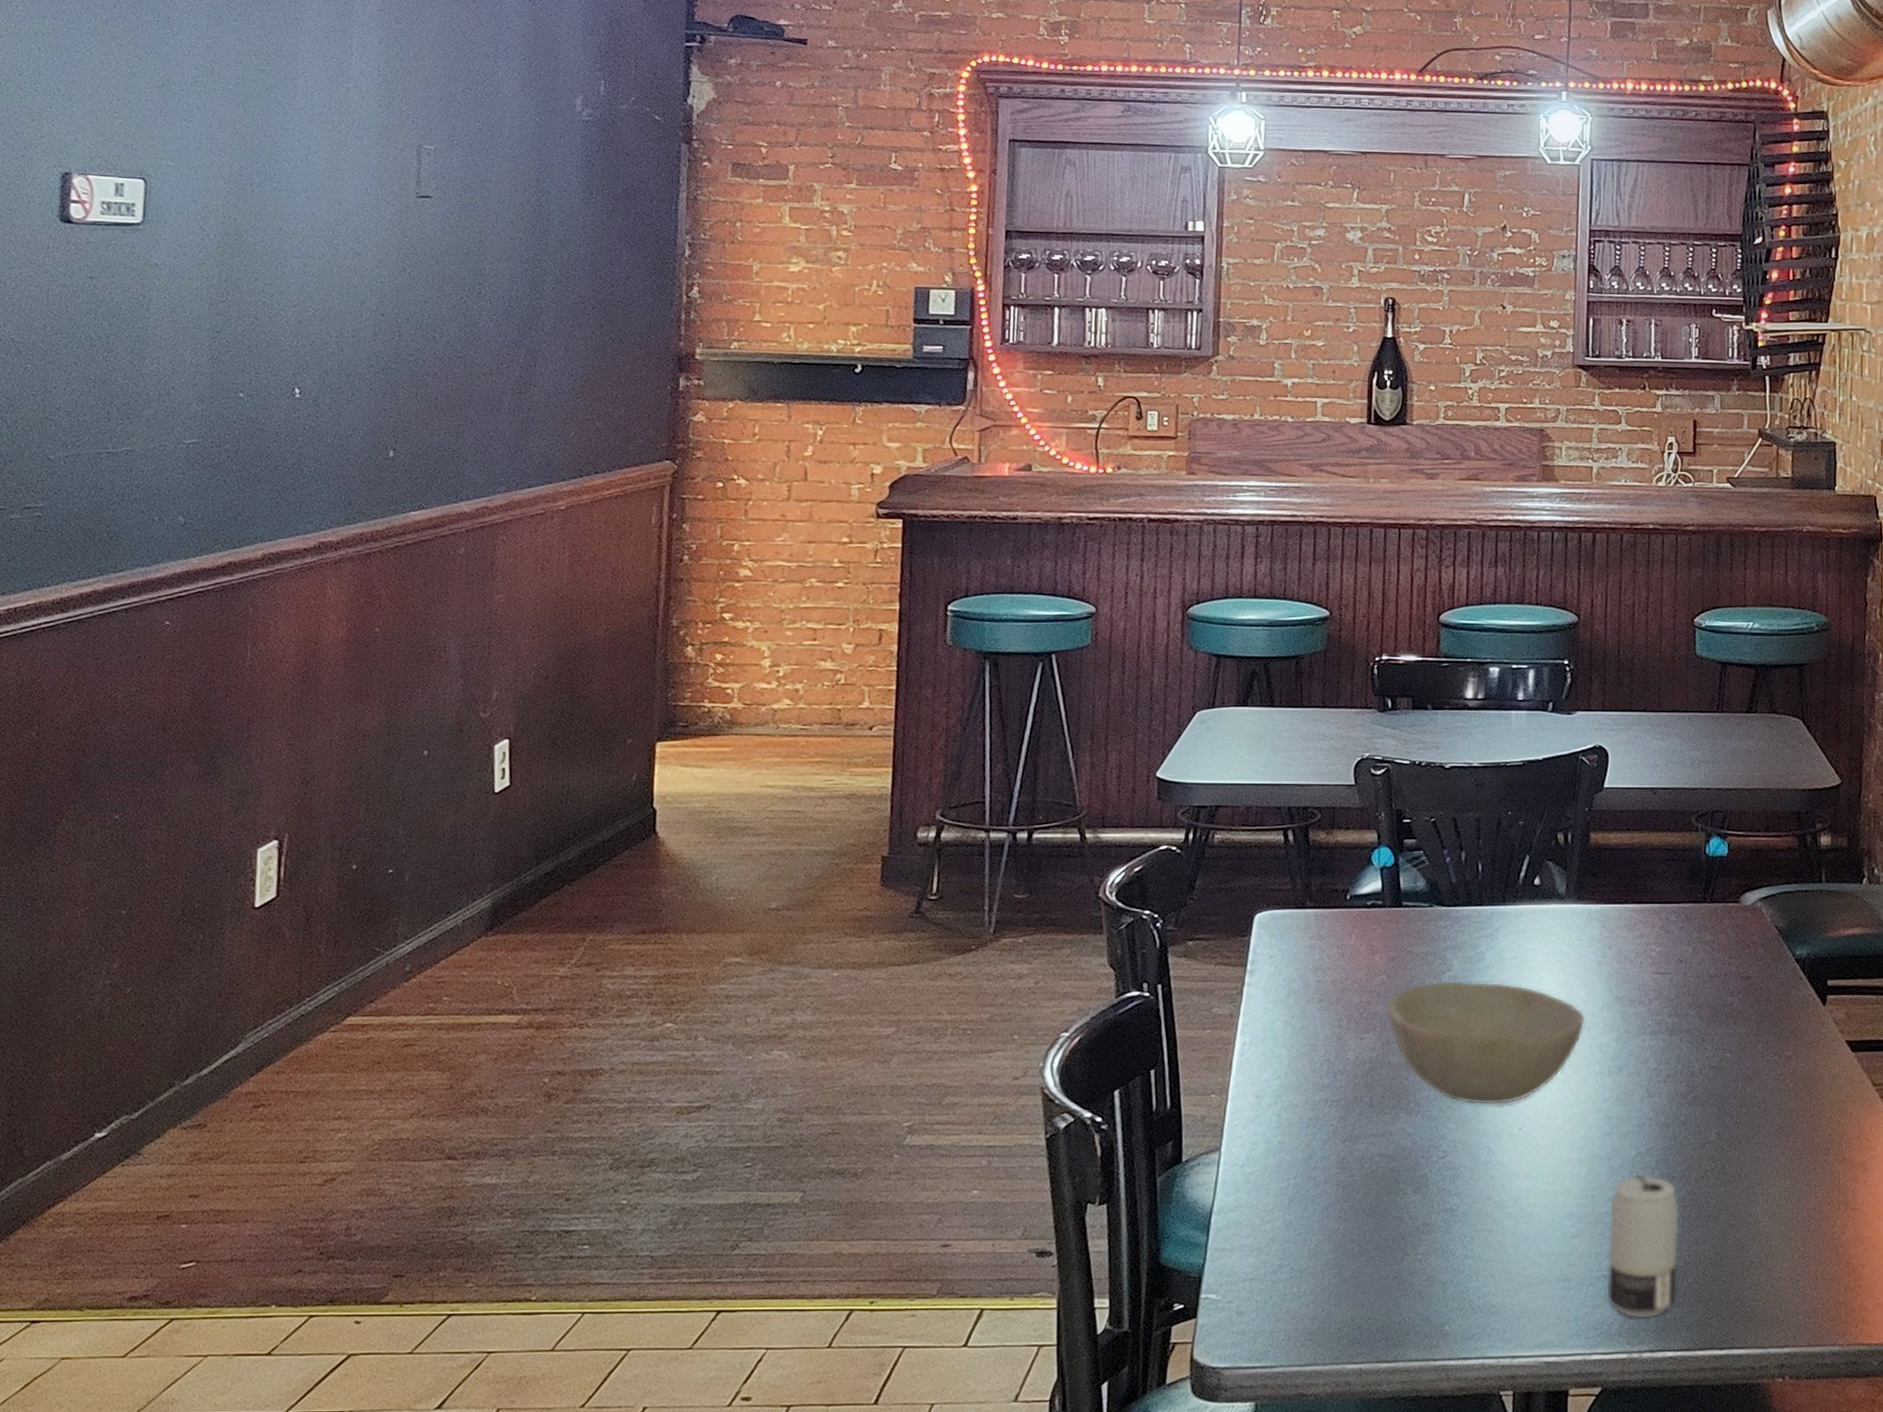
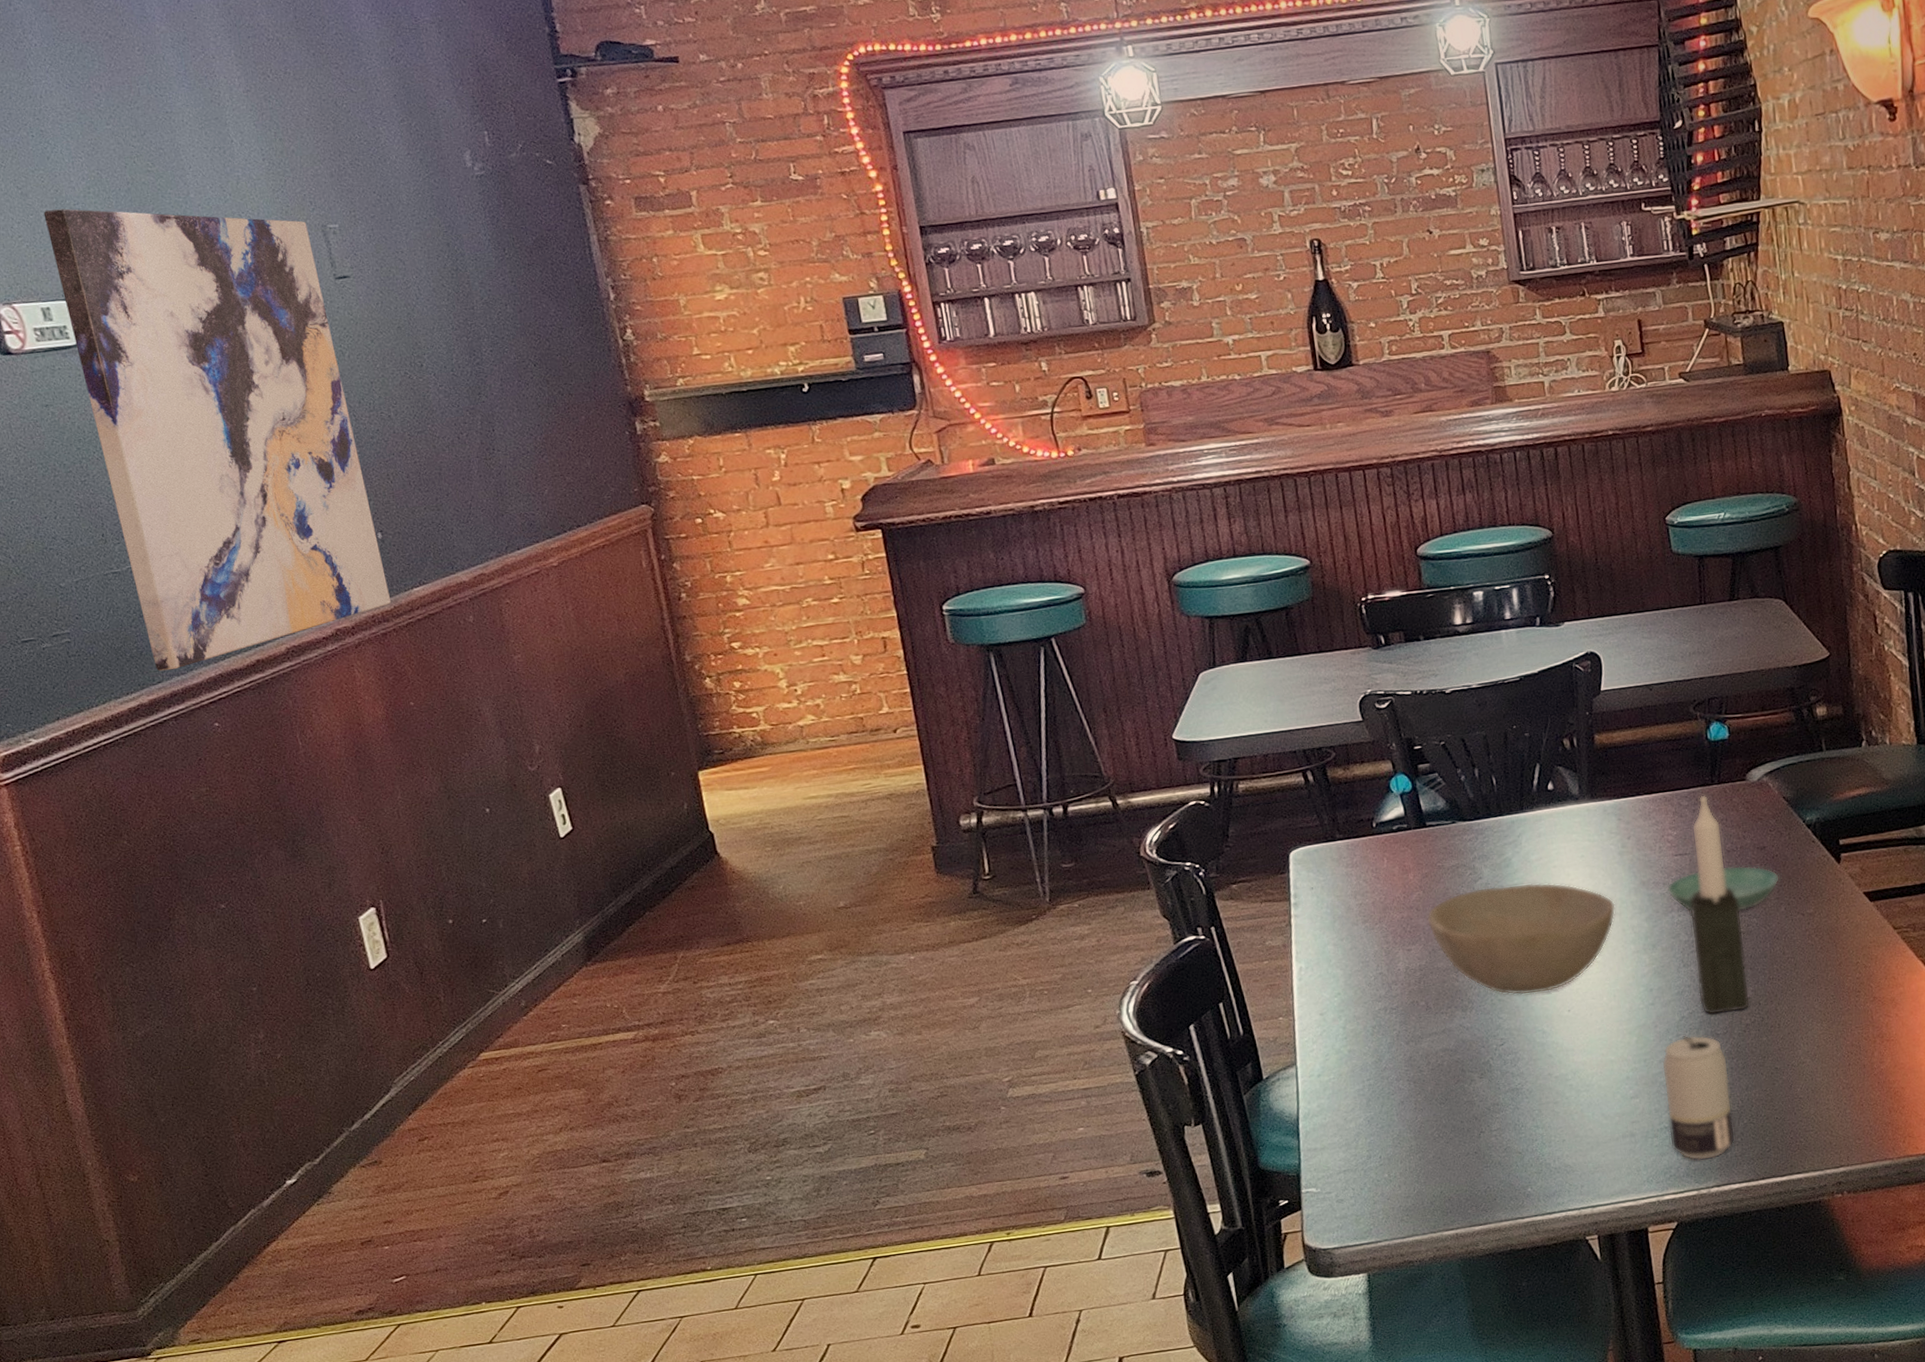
wall art: none [122,92,404,560] -> present [43,208,391,672]
saucer: none [1641,992,1761,1044] -> present [1666,865,1780,912]
candle: none [1660,912,1716,1155] -> present [1690,795,1751,1015]

